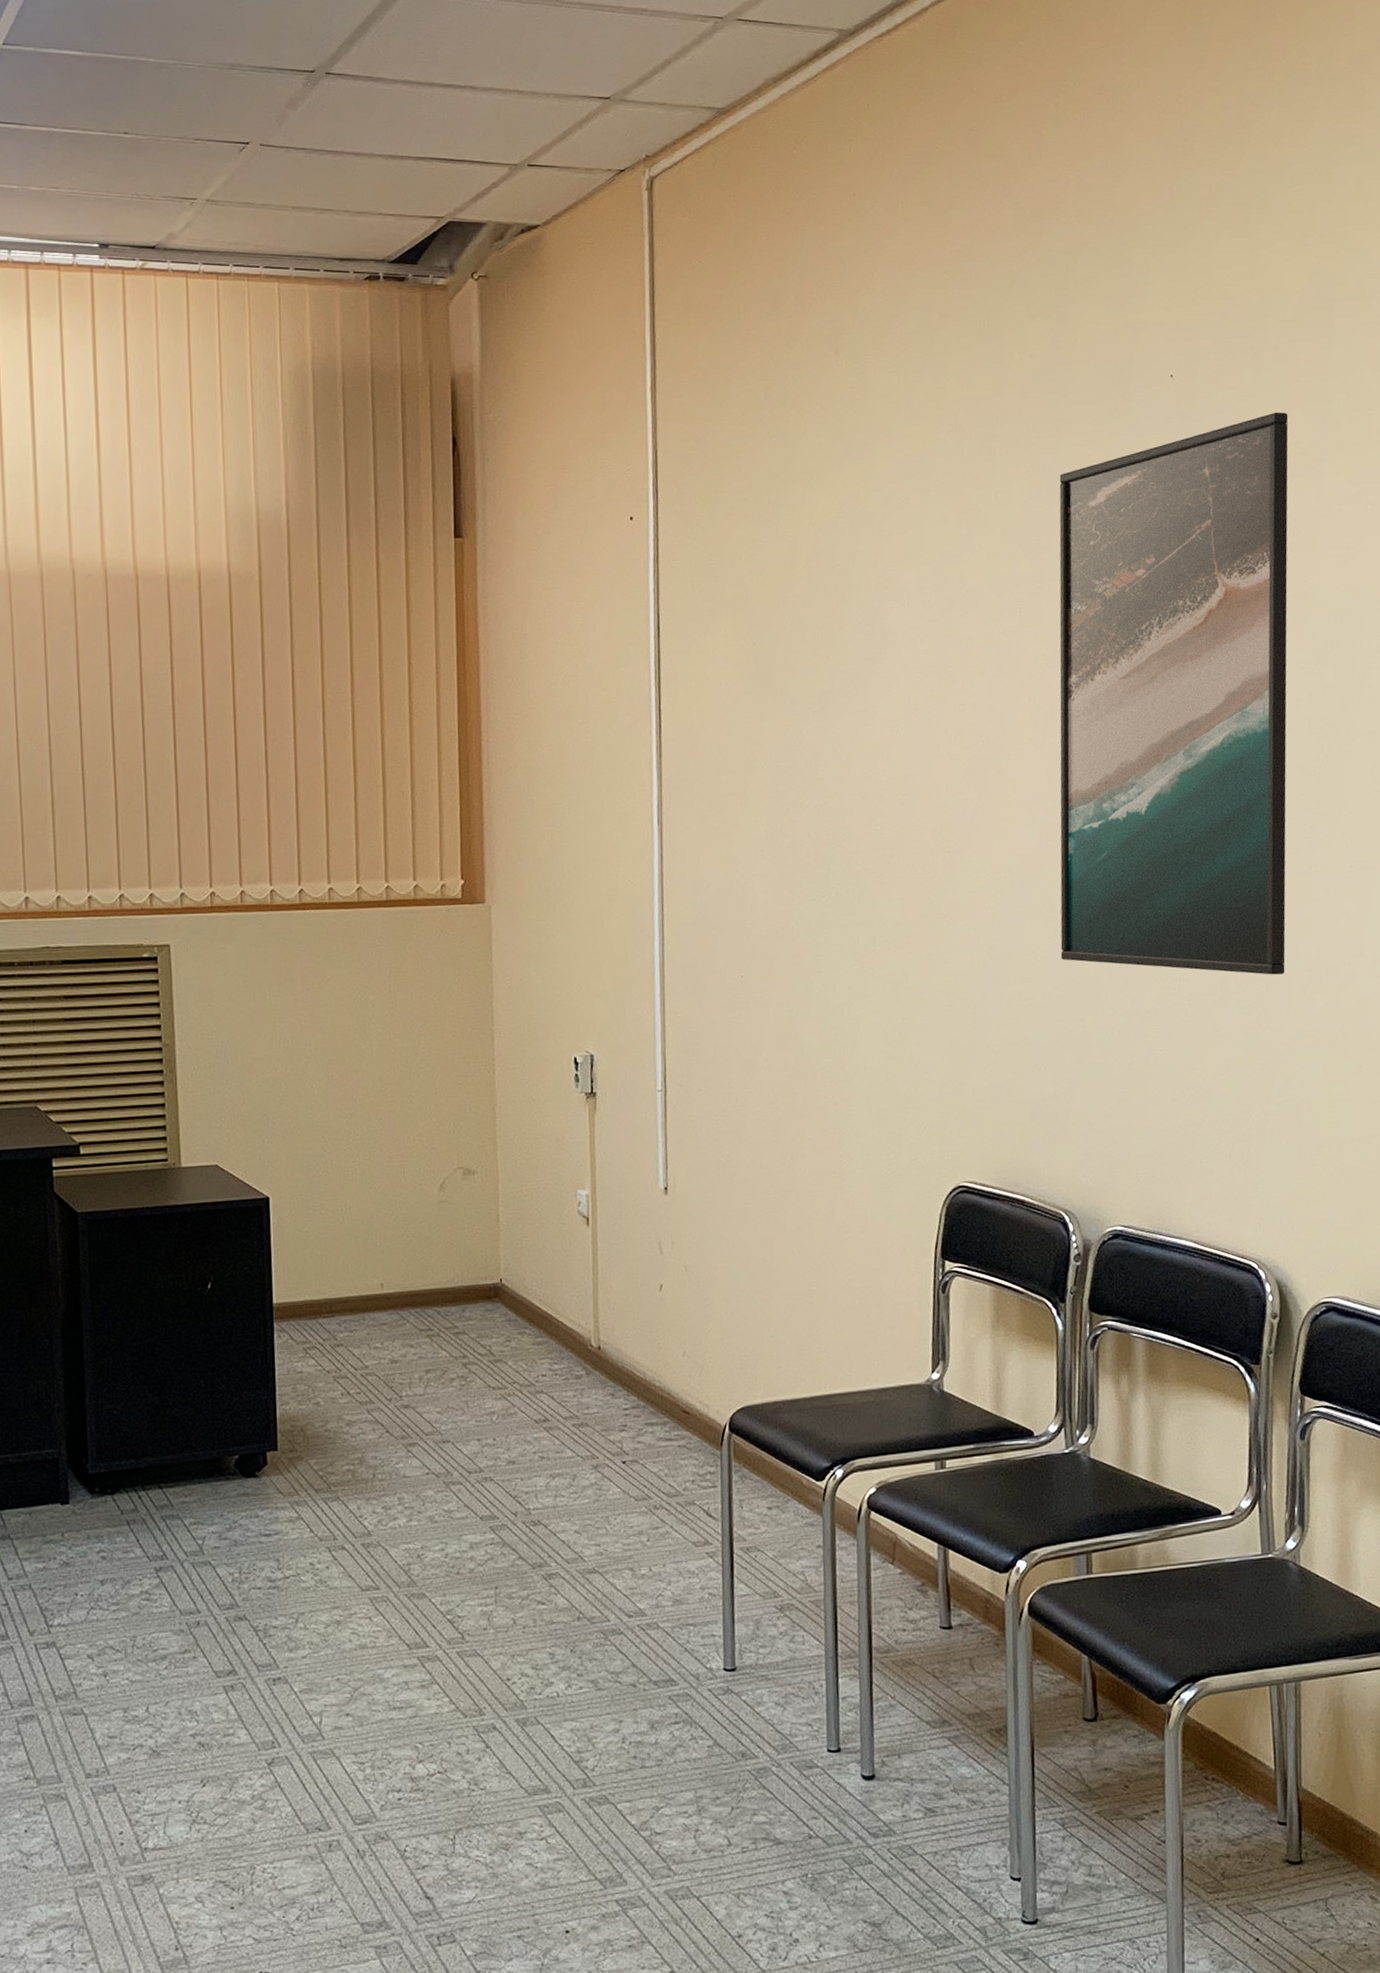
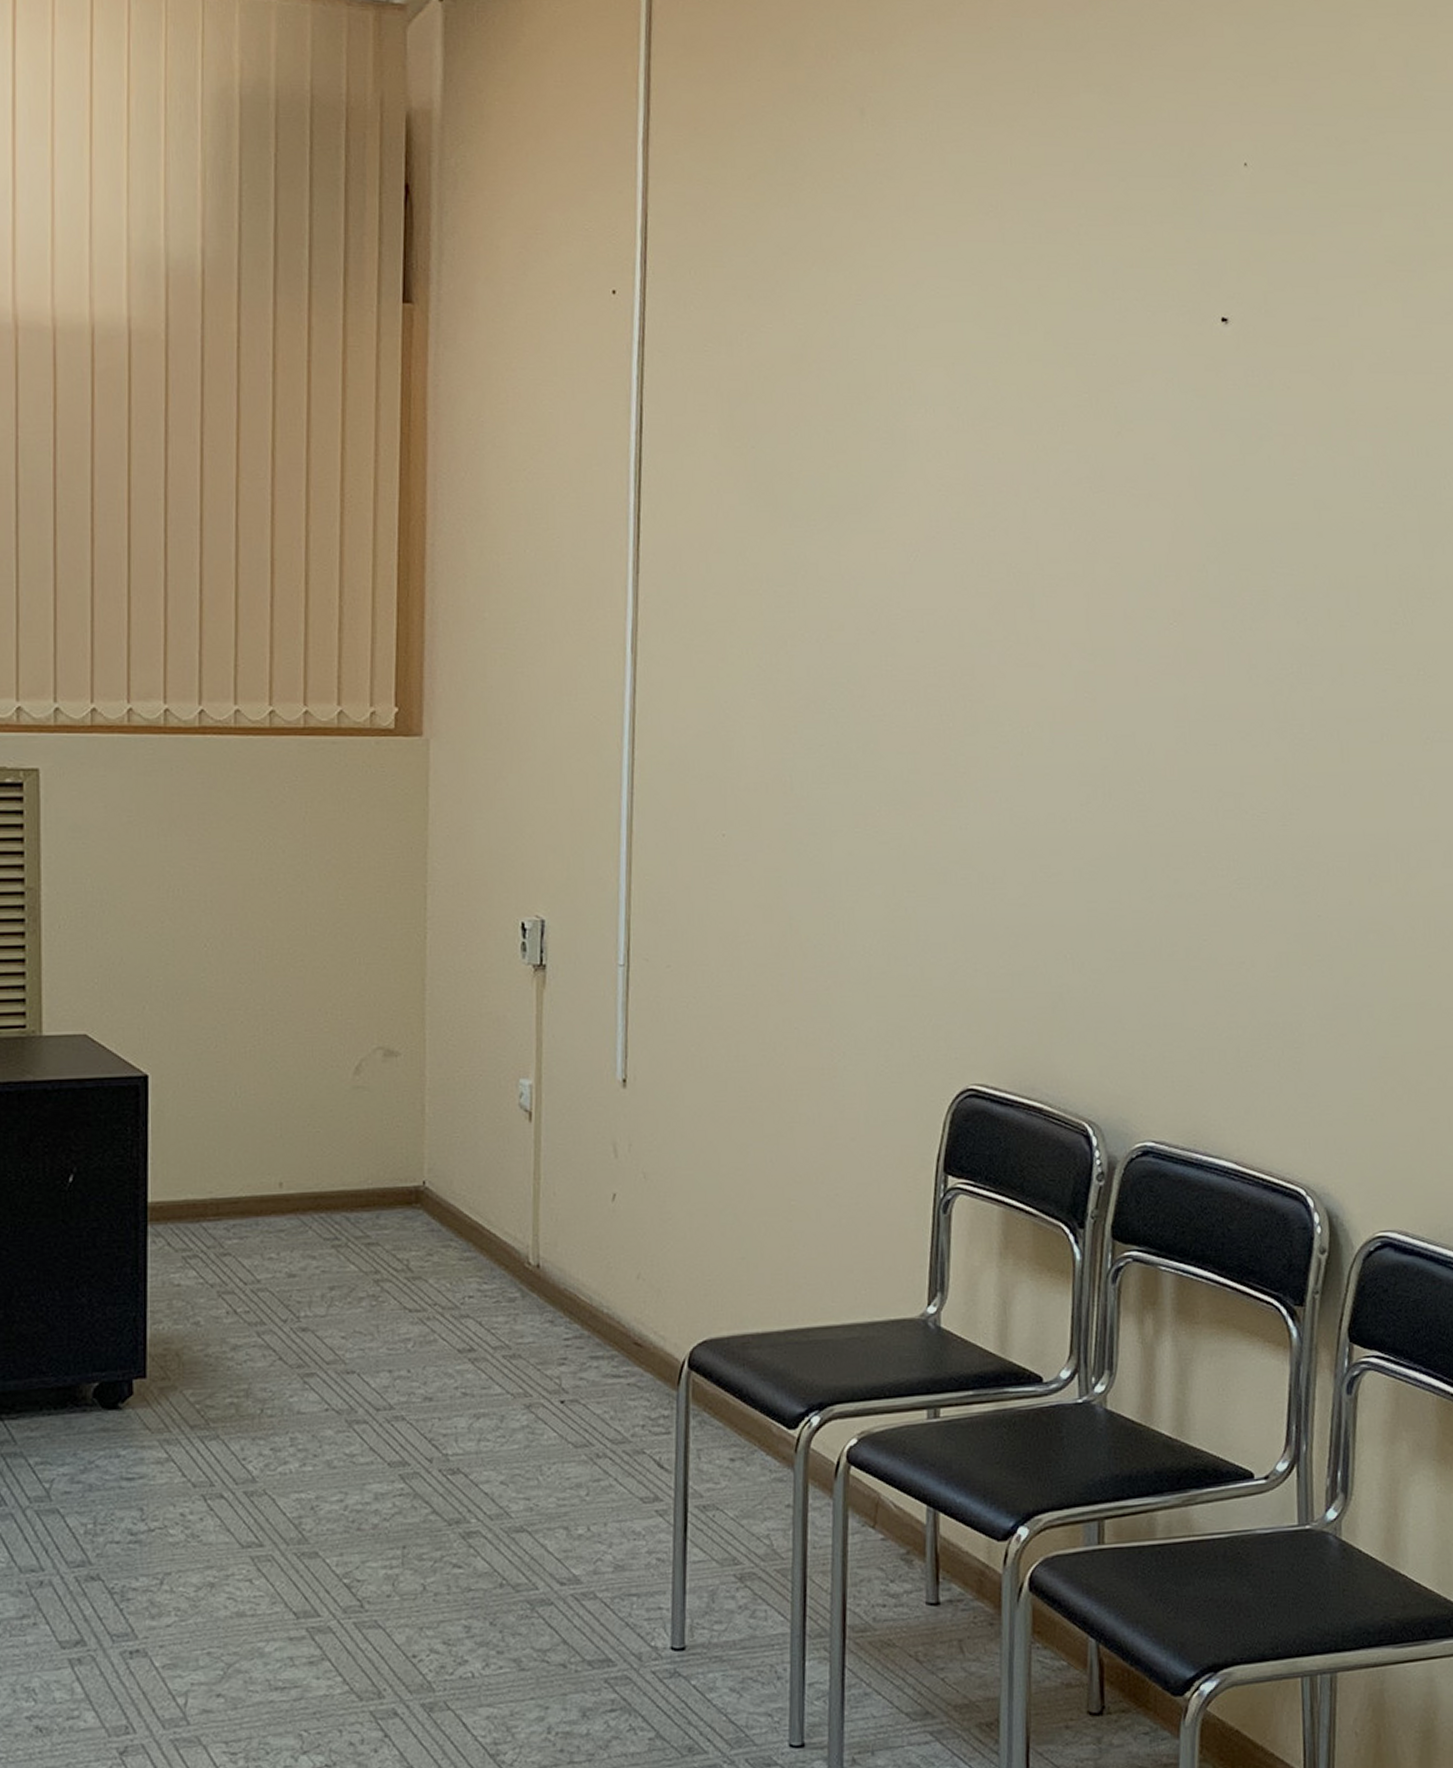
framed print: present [1059,412,1289,975] -> none [1094,213,1376,858]

